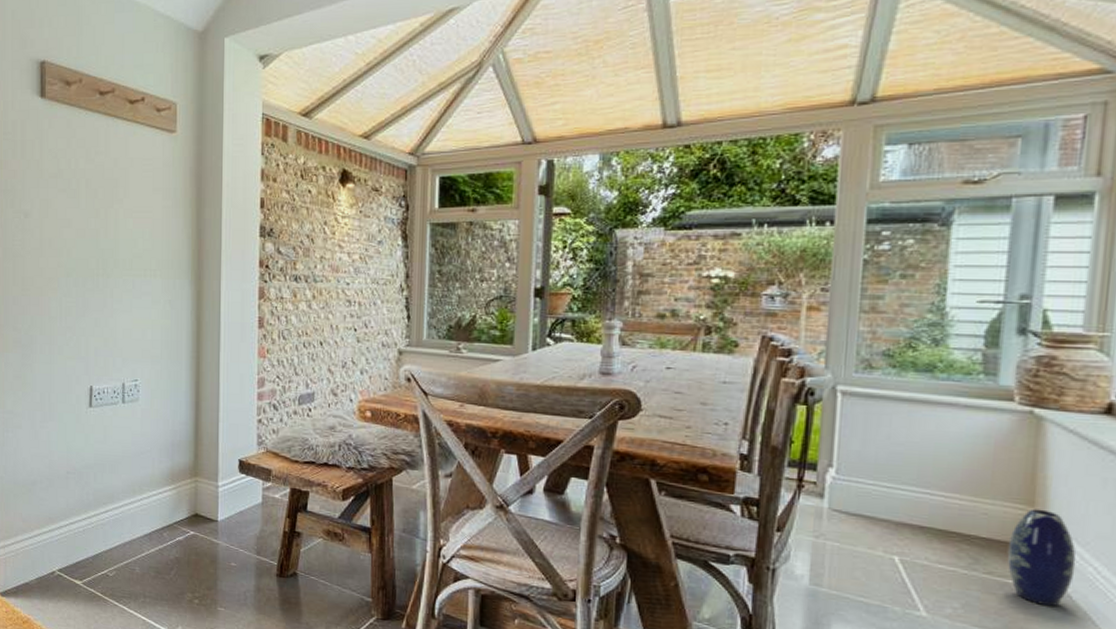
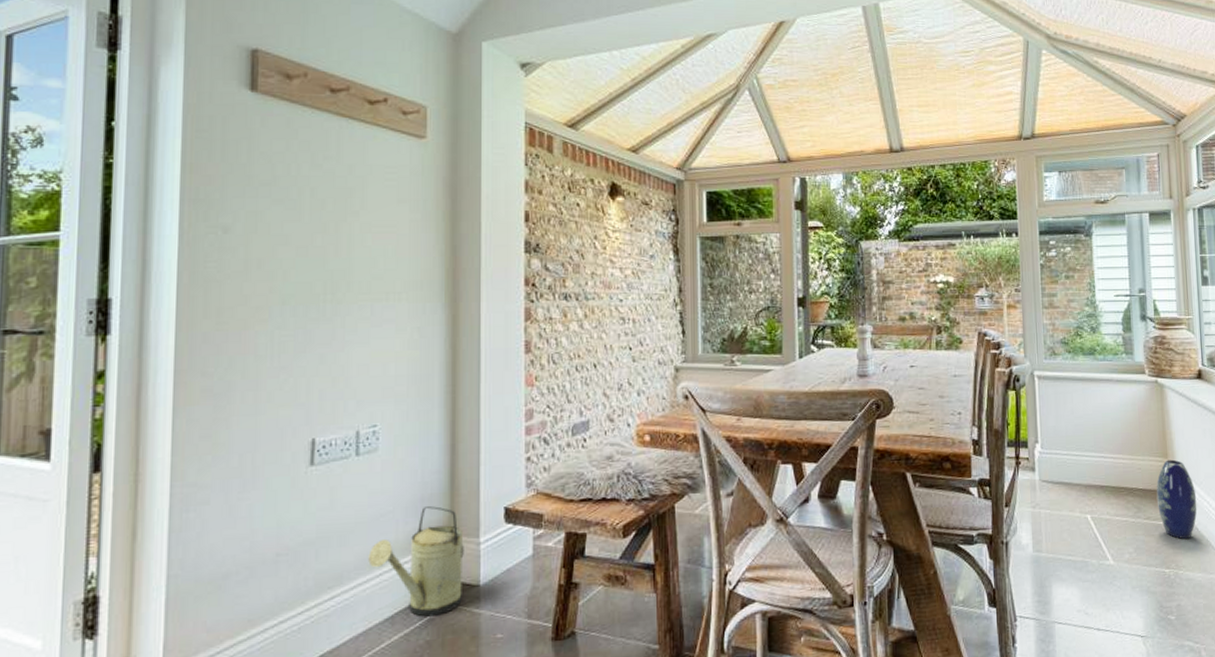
watering can: none [132,450,205,539] -> present [368,506,464,617]

